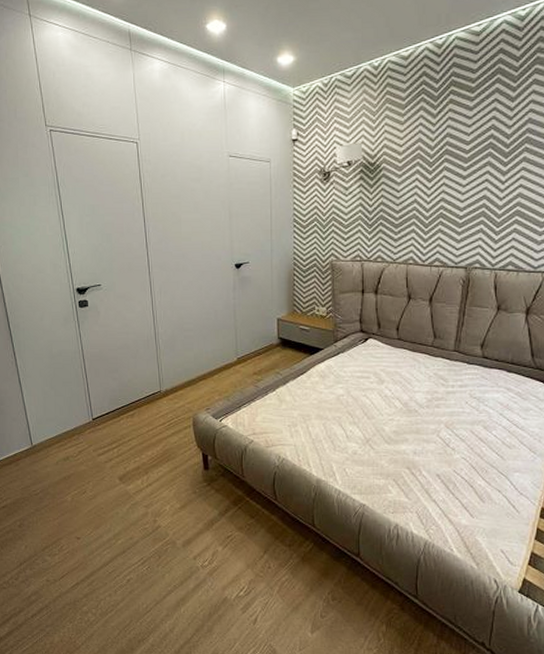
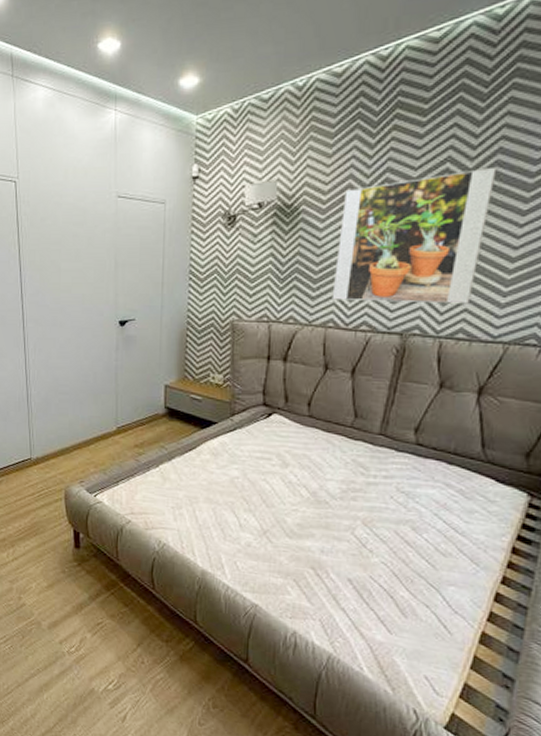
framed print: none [410,133,528,242] -> present [332,166,497,304]

